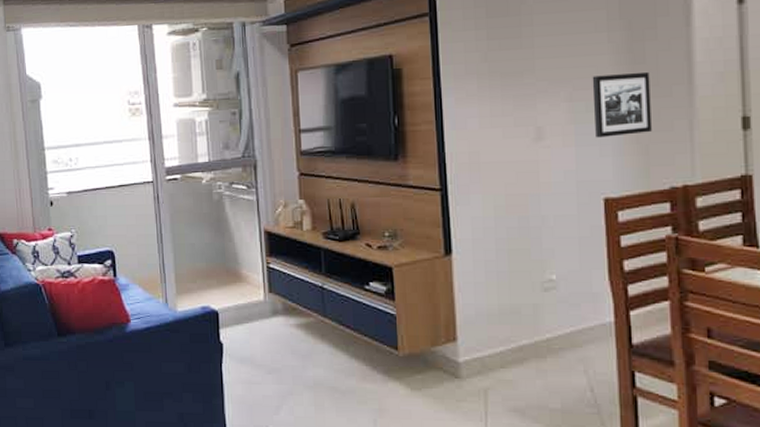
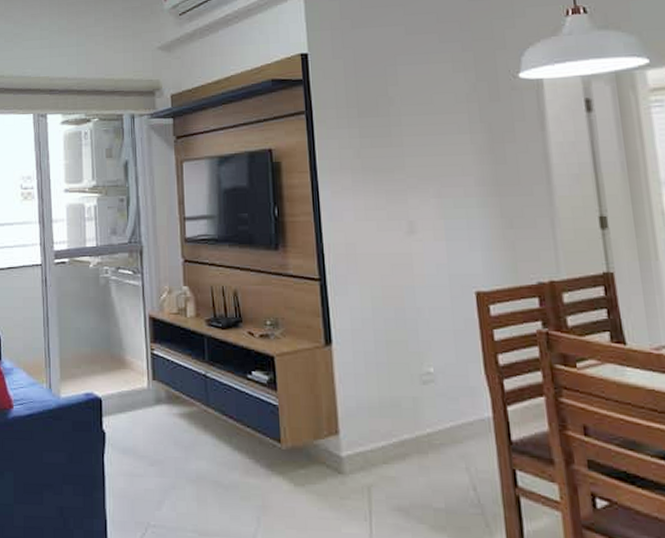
picture frame: present [592,71,652,138] -> none [458,171,516,233]

